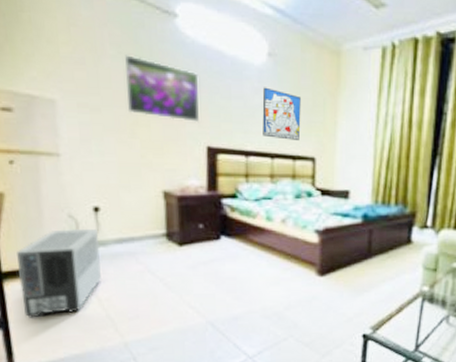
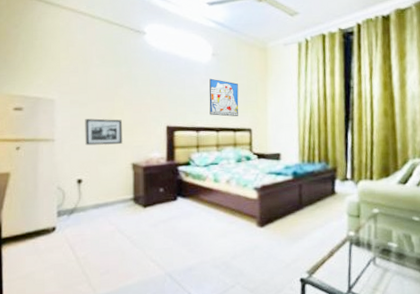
air purifier: present [17,229,101,318] -> none [14,198,80,277]
picture frame: none [98,130,150,166] -> present [85,118,122,146]
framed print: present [125,55,200,122] -> none [107,63,161,108]

